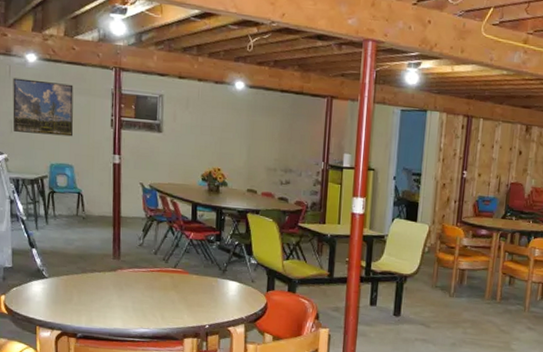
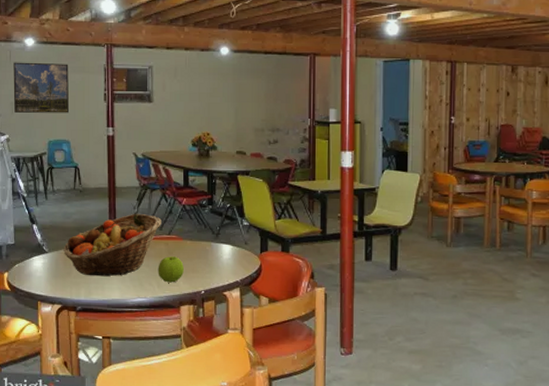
fruit basket: none [64,244,168,306] -> present [63,213,162,276]
apple: none [162,289,189,316] -> present [158,256,184,283]

